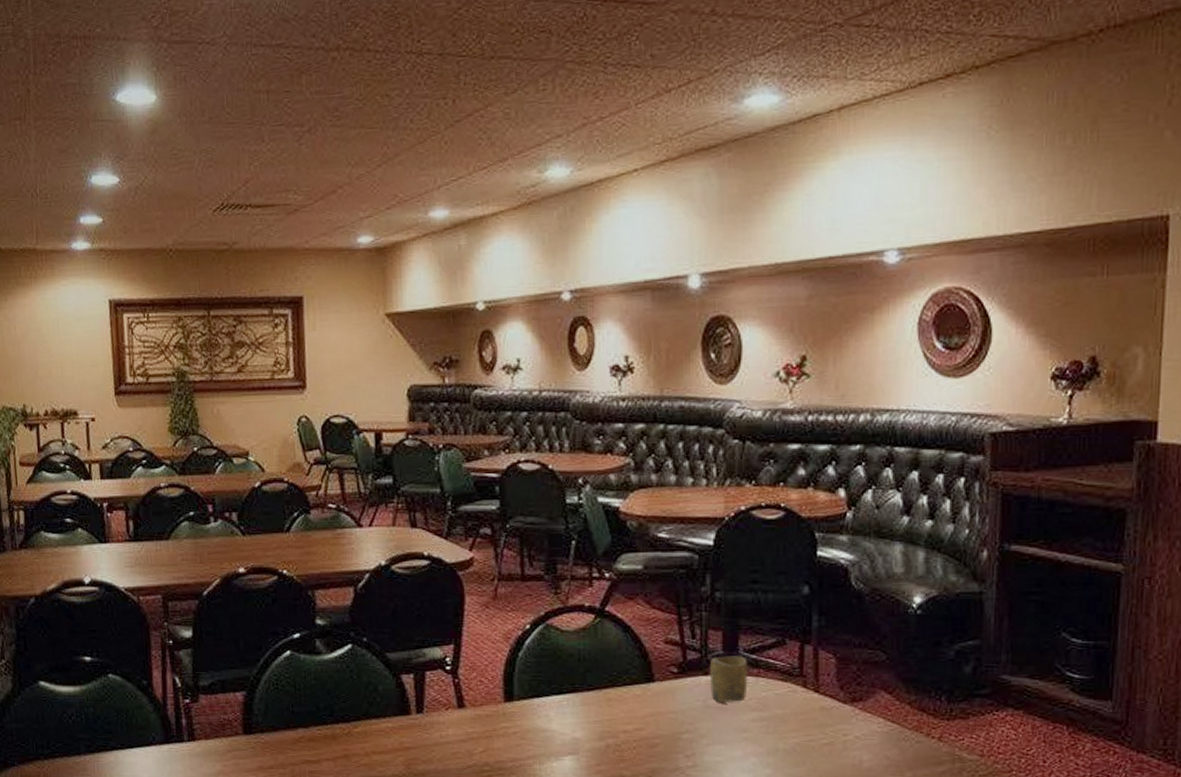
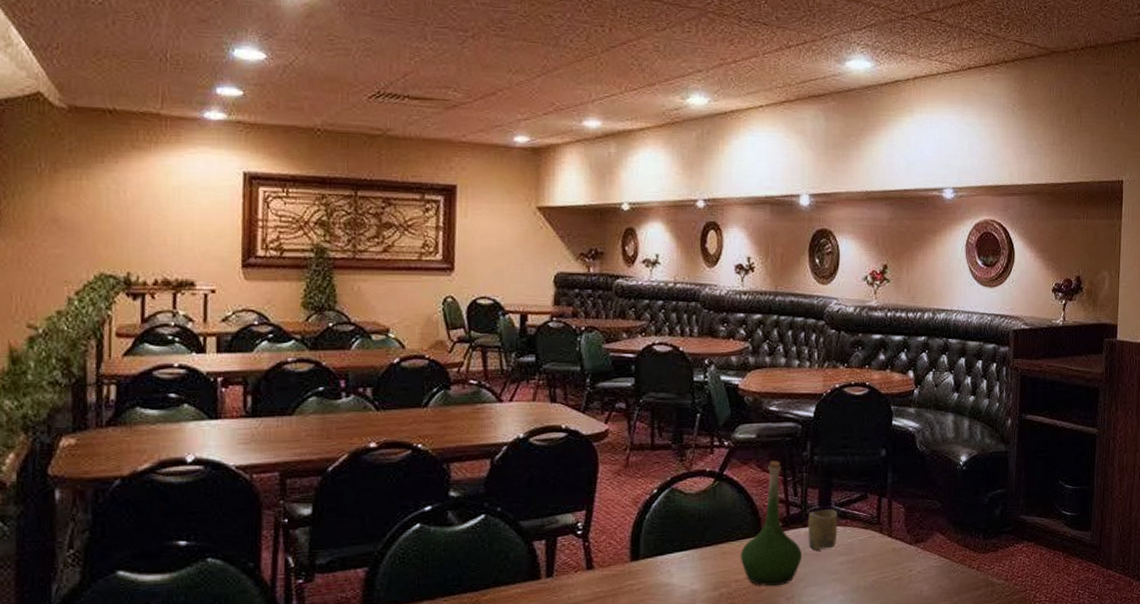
vase: none [628,596,704,741] -> present [740,461,803,587]

